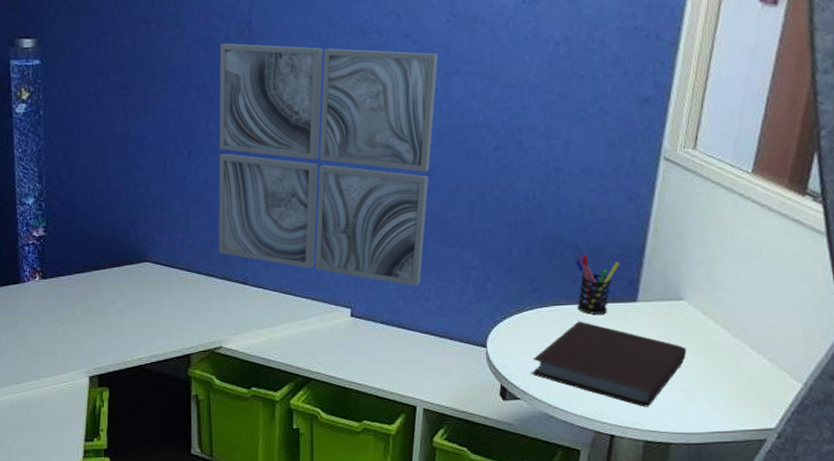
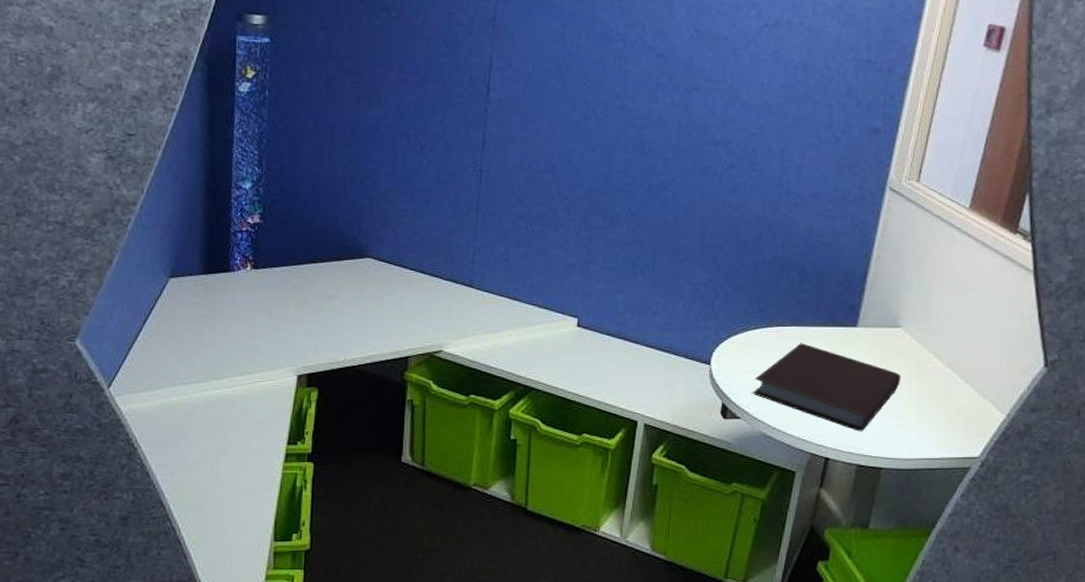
wall art: present [218,43,439,286] -> none [445,38,681,299]
pen holder: present [575,254,620,314] -> none [800,277,843,337]

